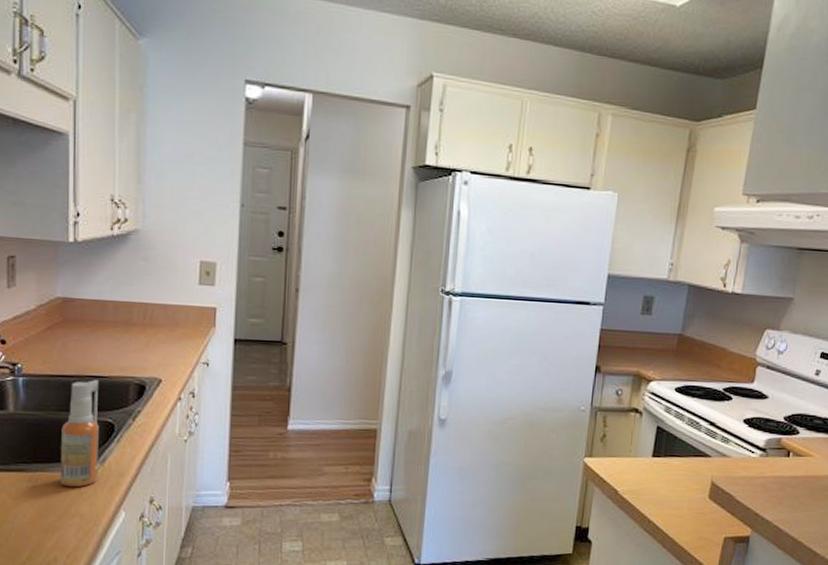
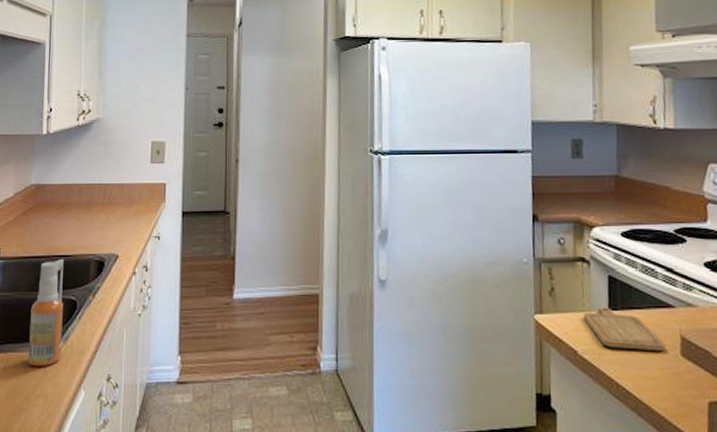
chopping board: none [629,454,697,493] -> present [584,307,666,350]

